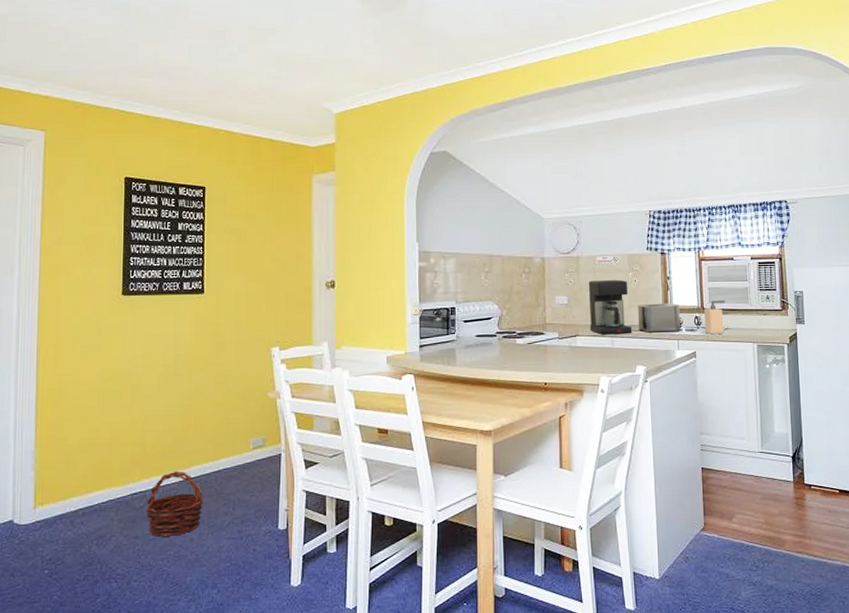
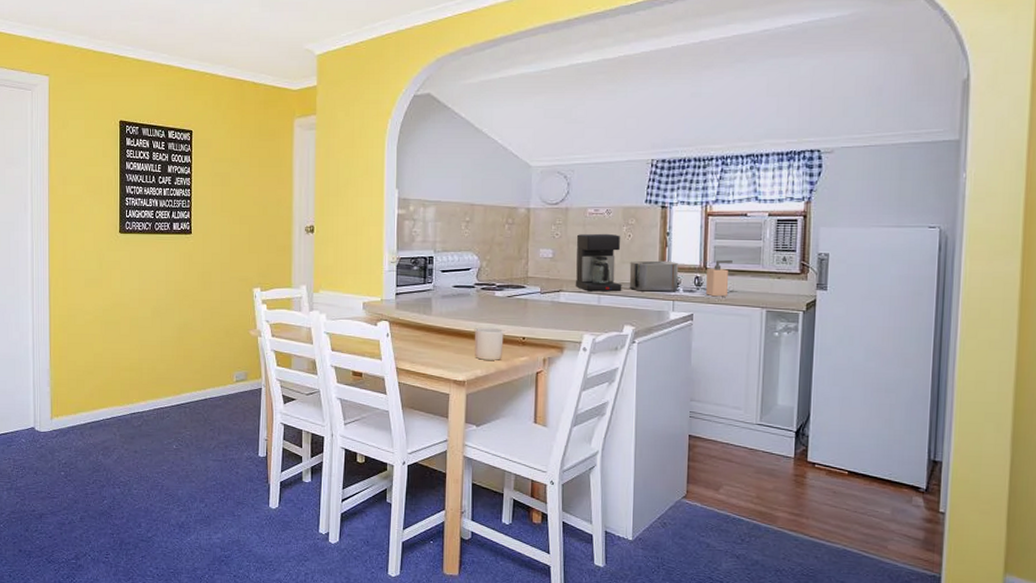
basket: present [145,471,204,537] -> none [142,396,193,454]
mug: none [498,375,527,408] -> present [474,327,504,360]

